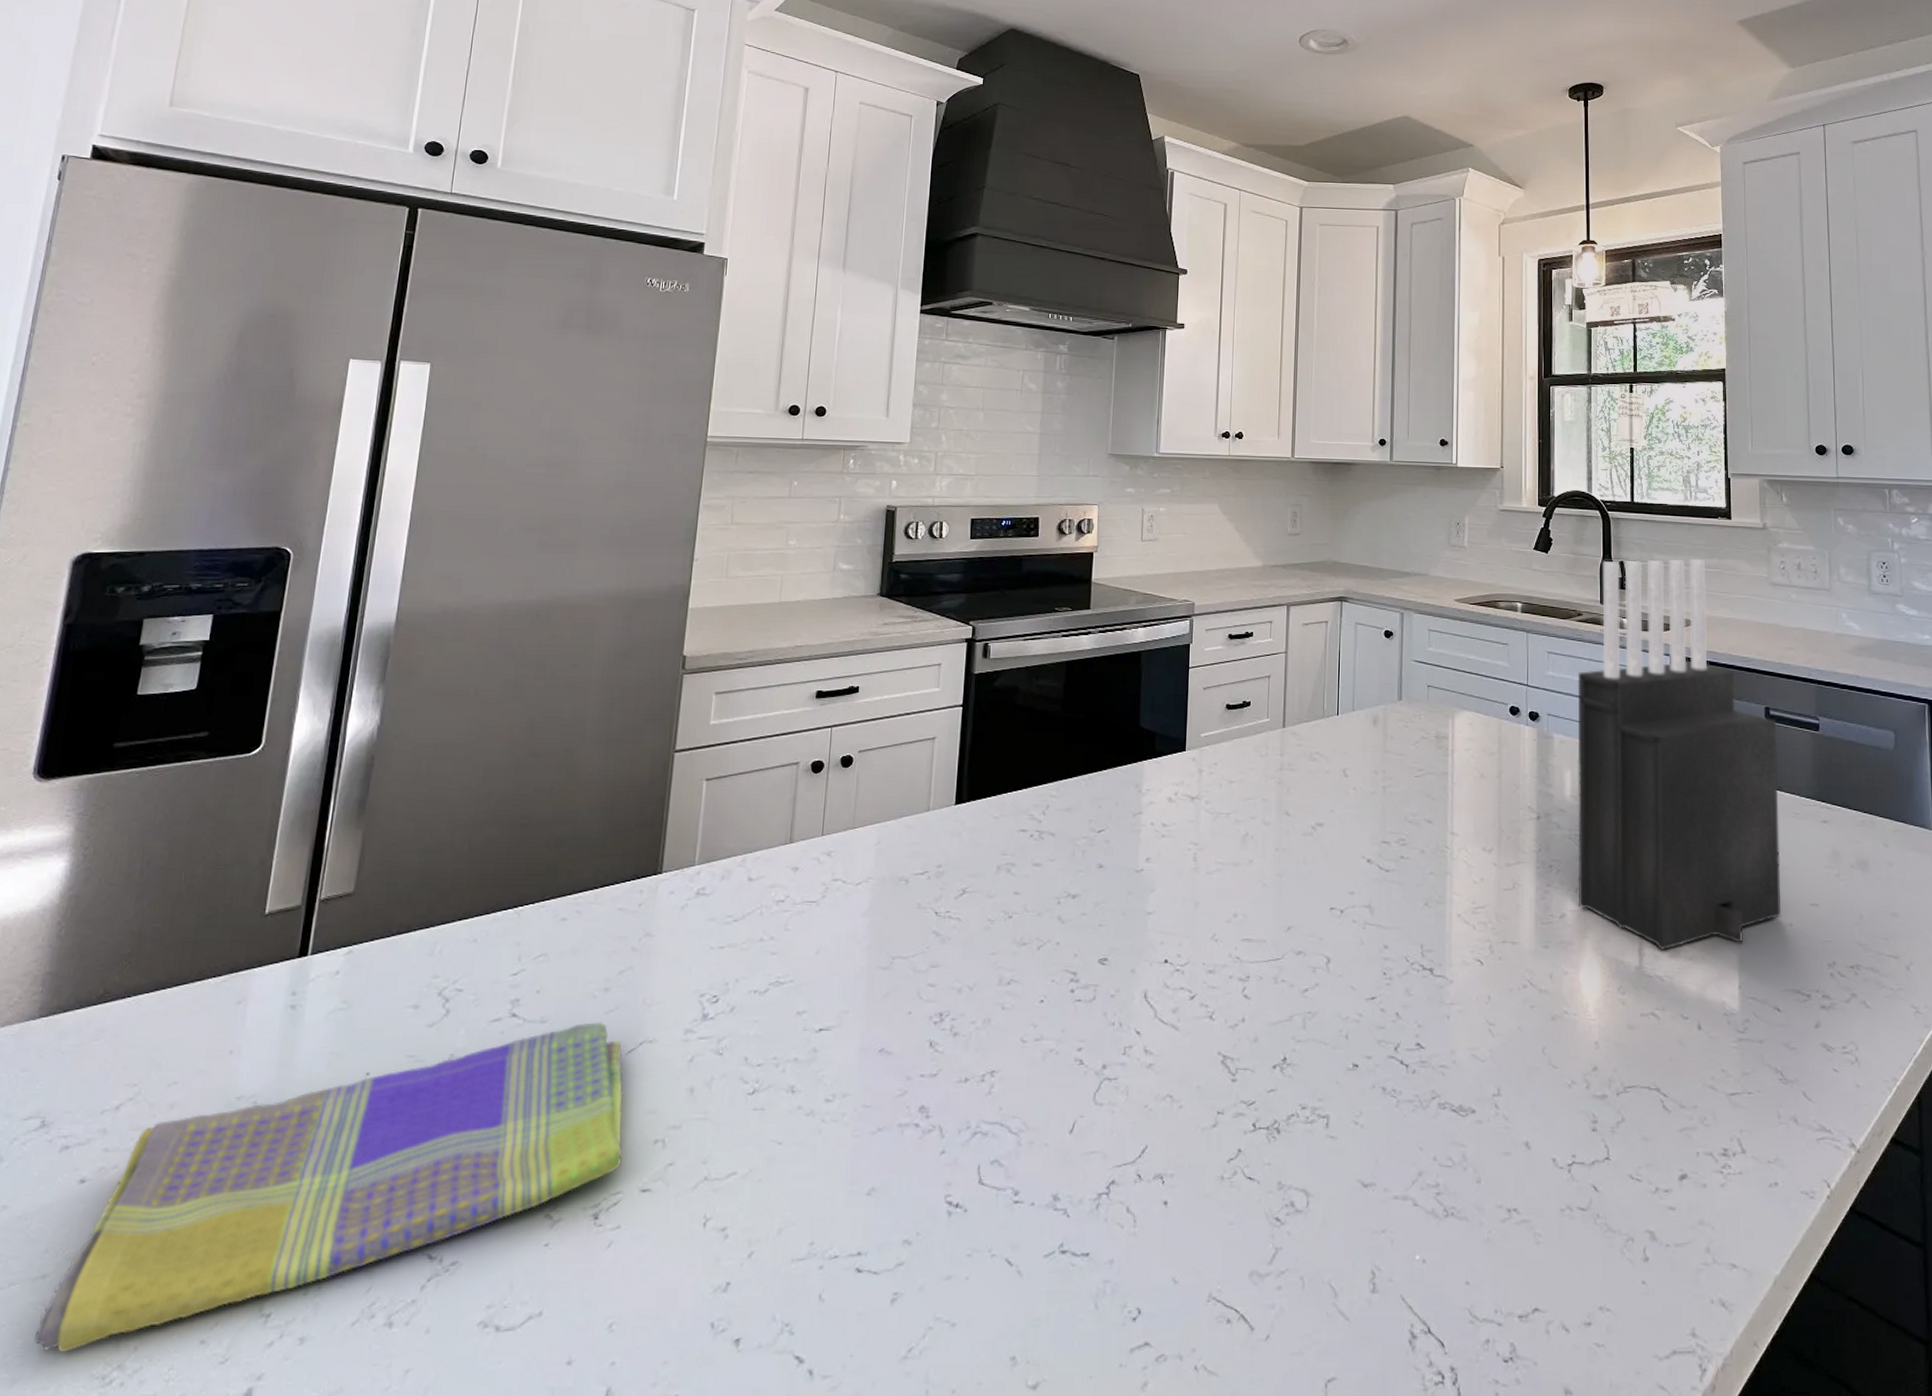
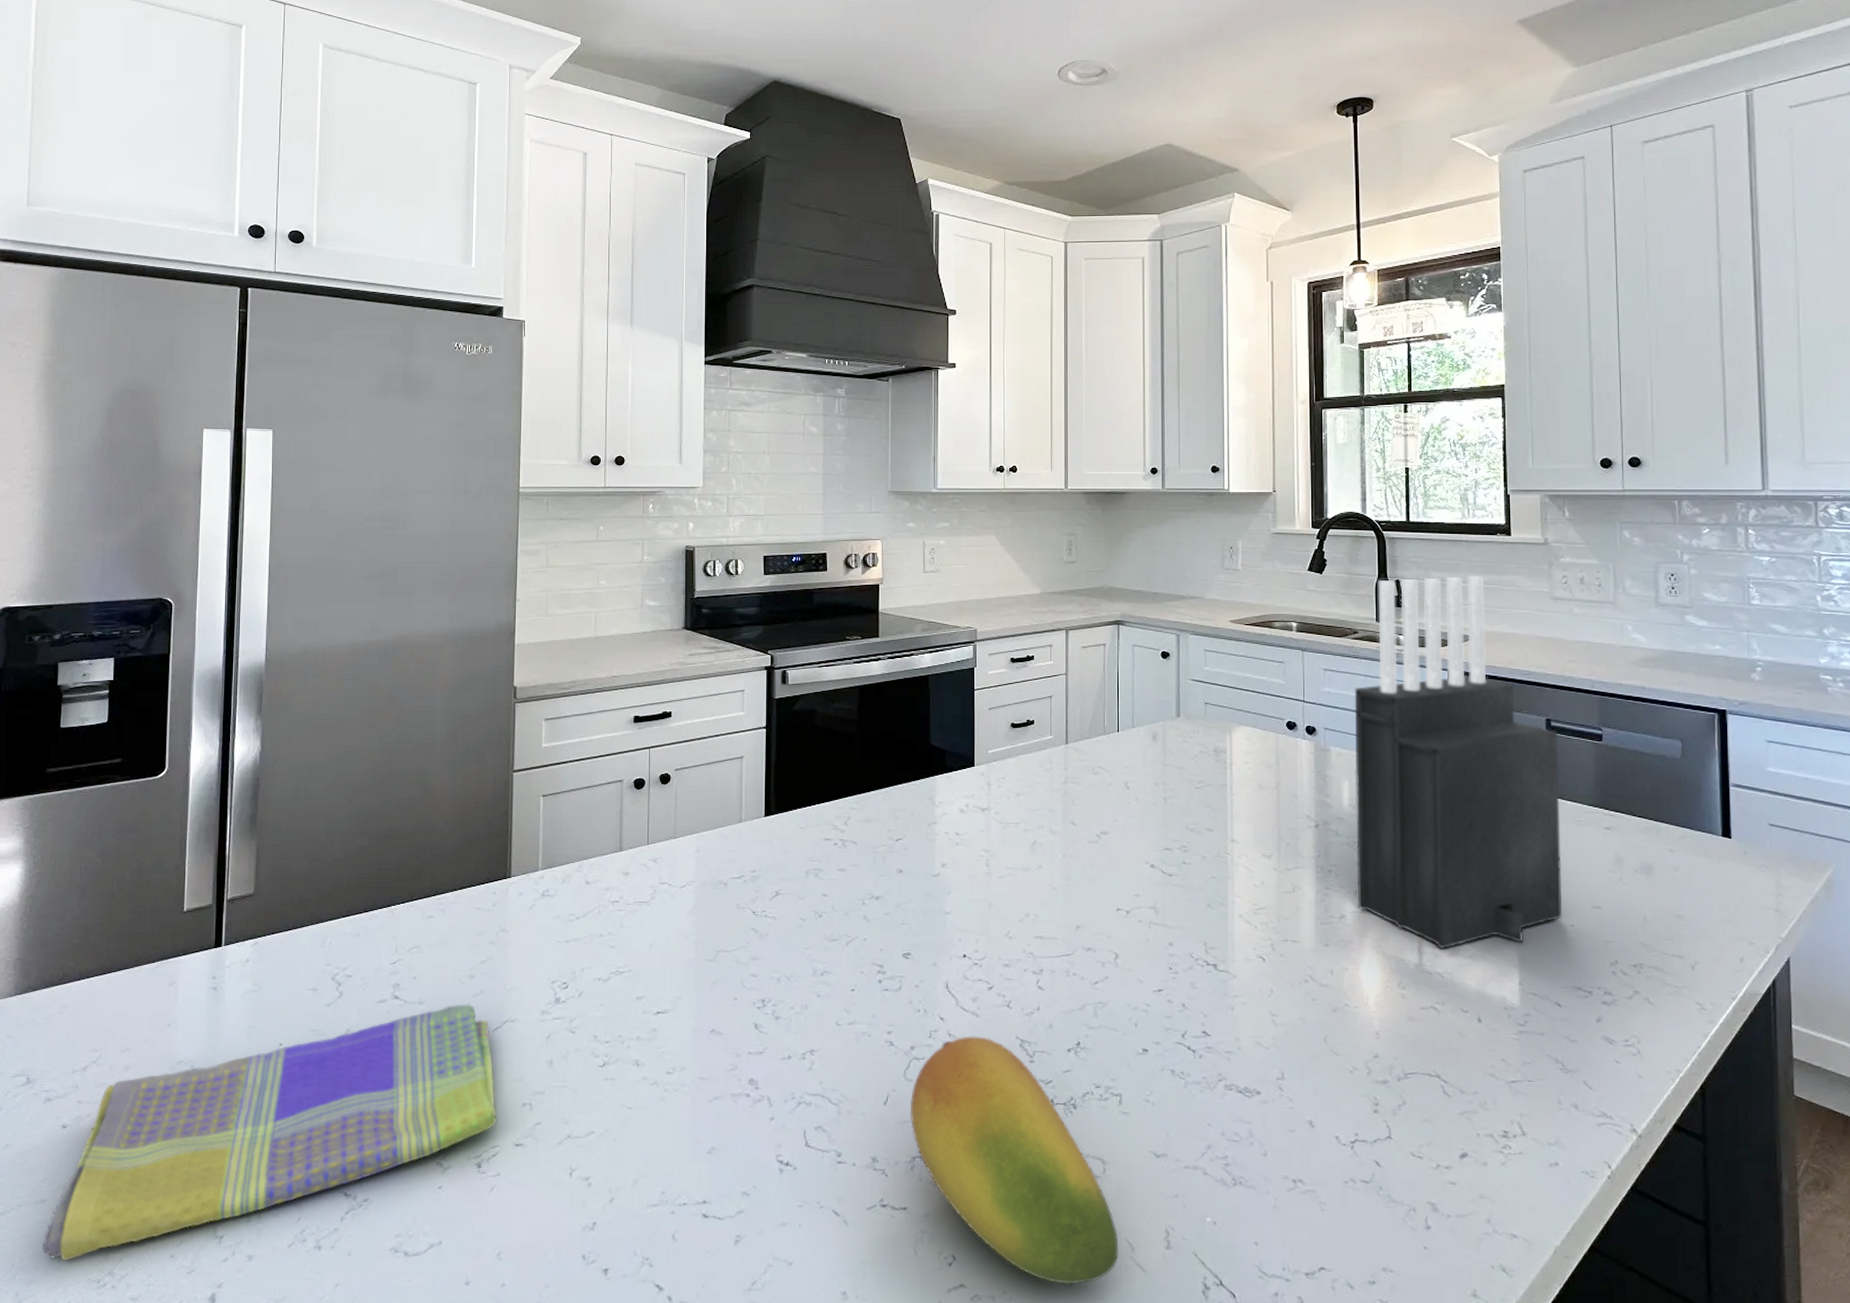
fruit: none [1097,1052,1321,1338] -> present [910,1036,1119,1285]

